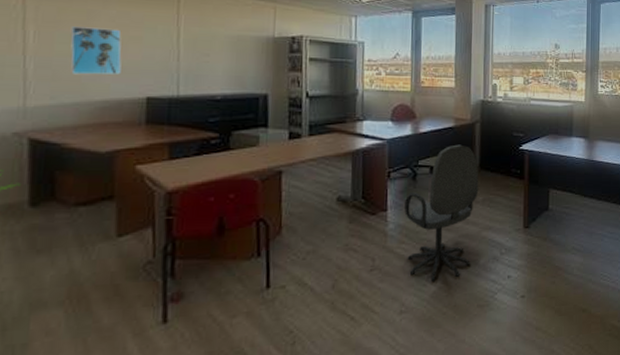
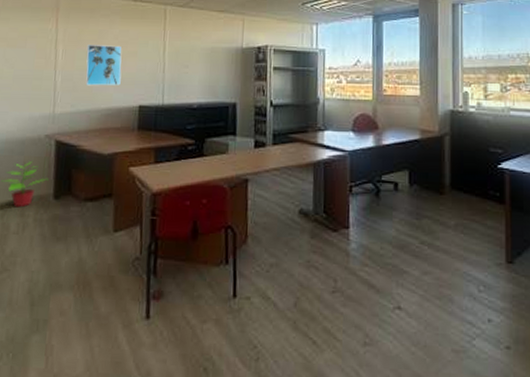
office chair: present [404,144,479,281] -> none [366,159,450,313]

